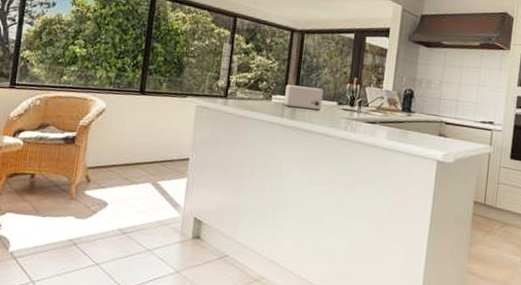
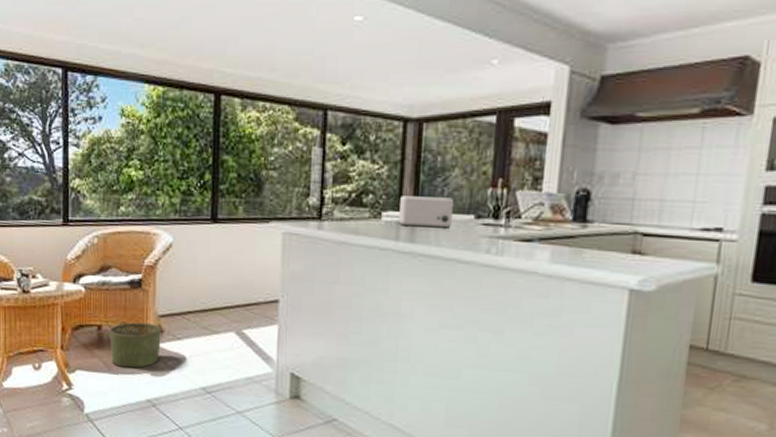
basket: none [40,171,88,212] -> present [110,321,161,368]

